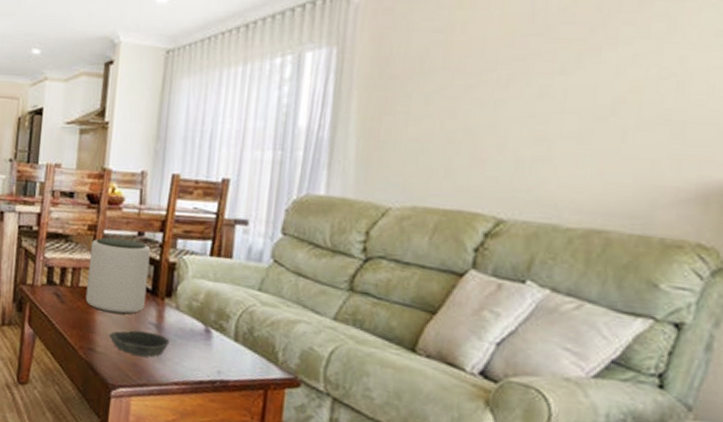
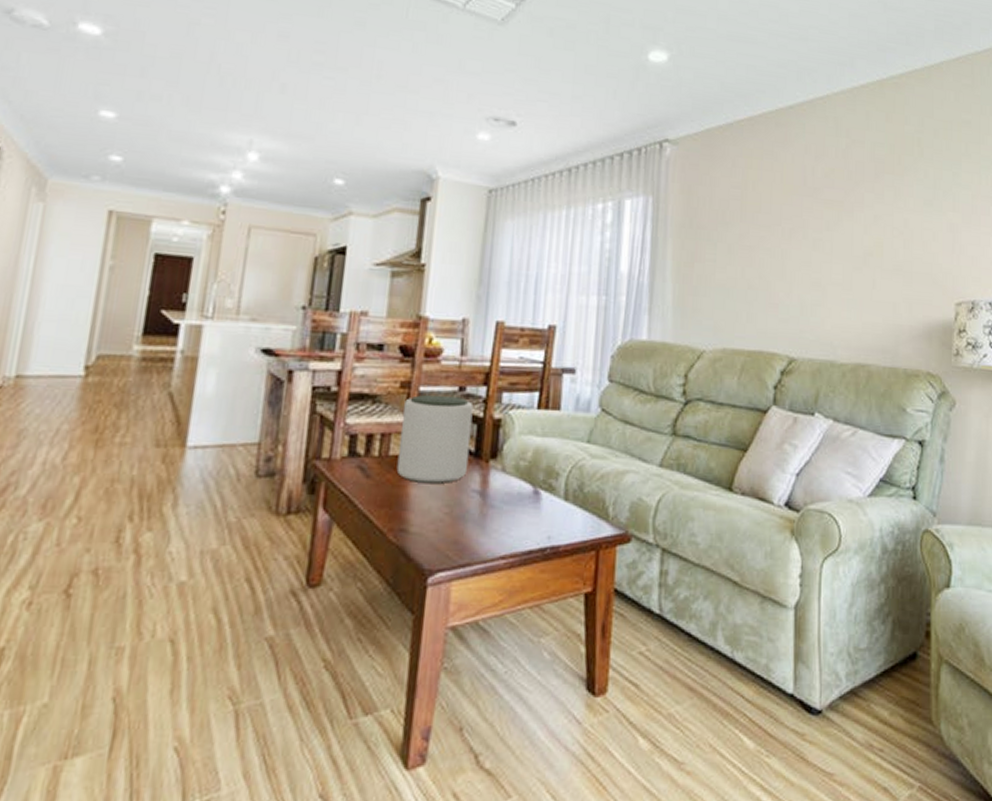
bowl: present [108,330,170,358] -> none [424,501,496,531]

